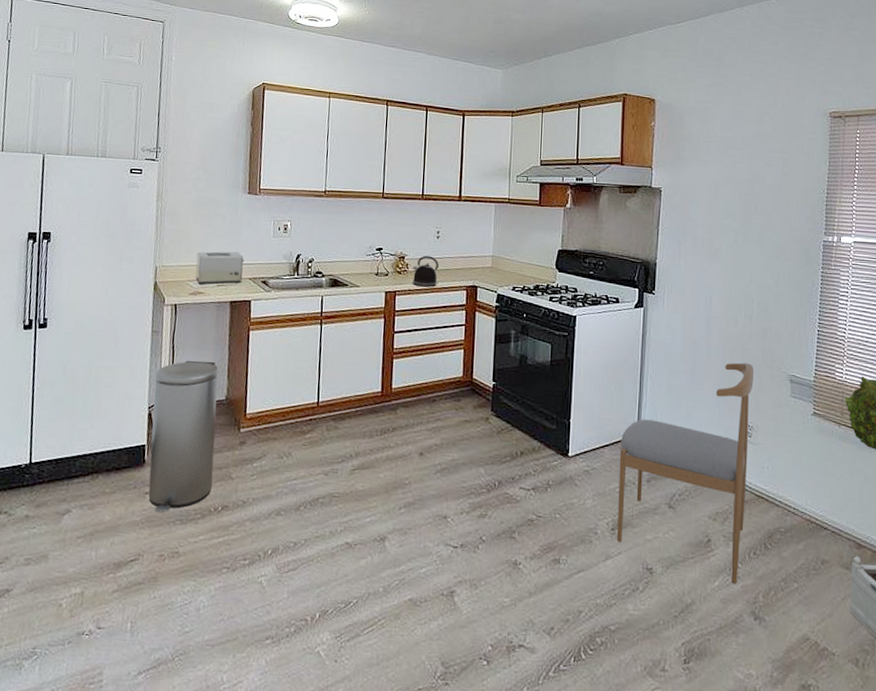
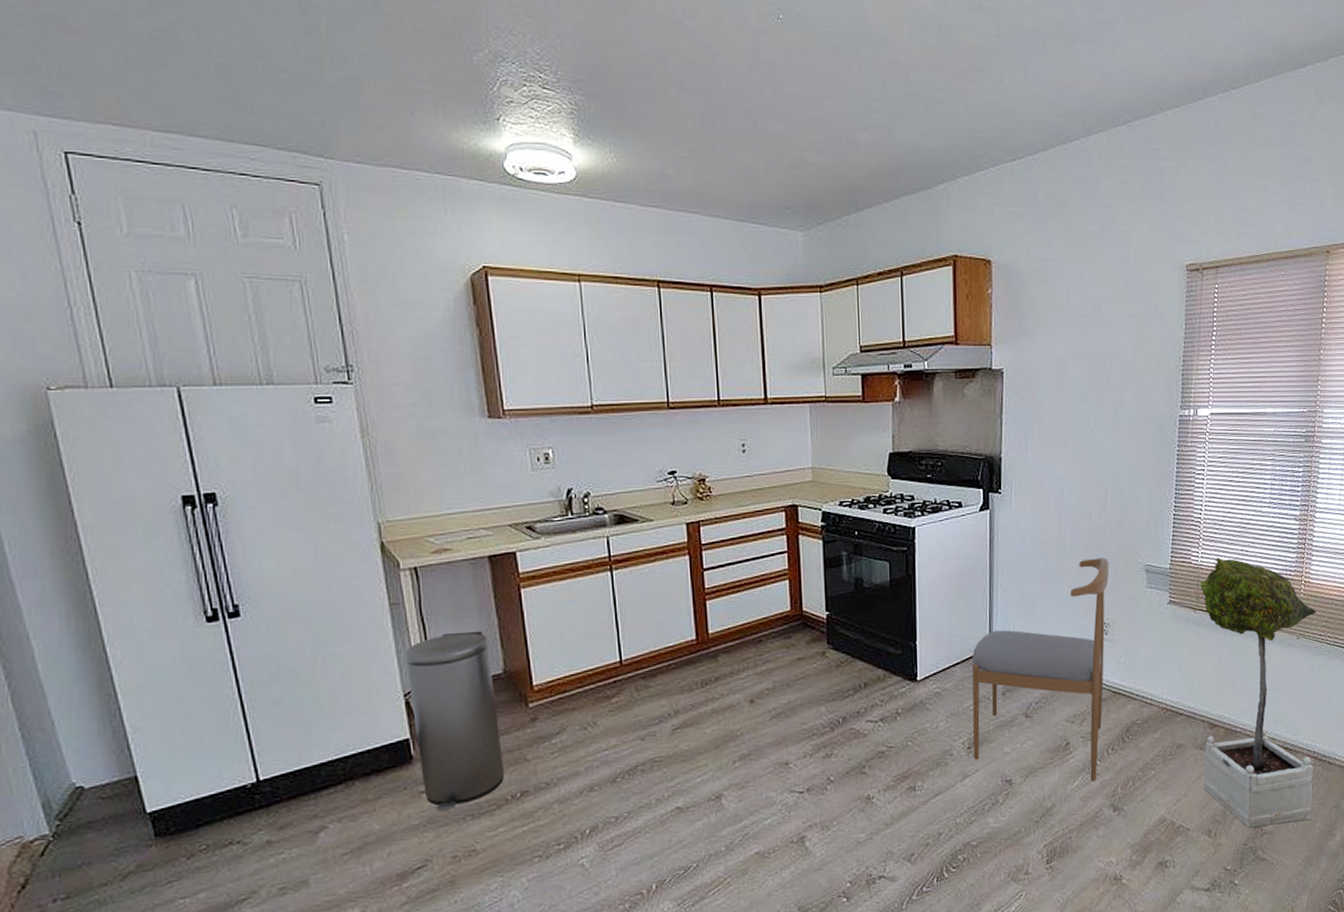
toaster: present [195,251,245,285] -> none [432,493,500,540]
kettle: present [413,255,440,288] -> none [717,474,750,513]

